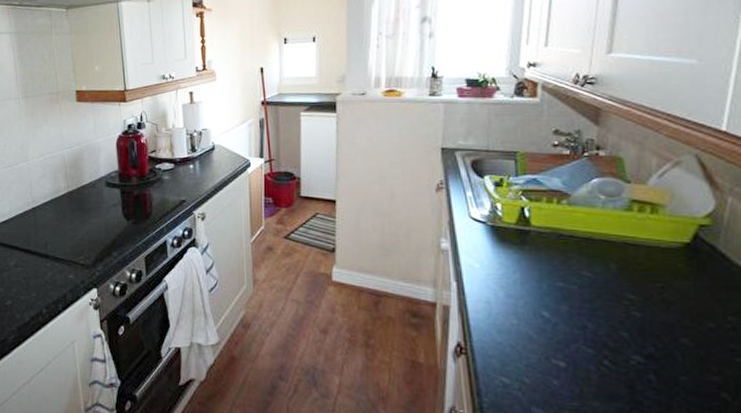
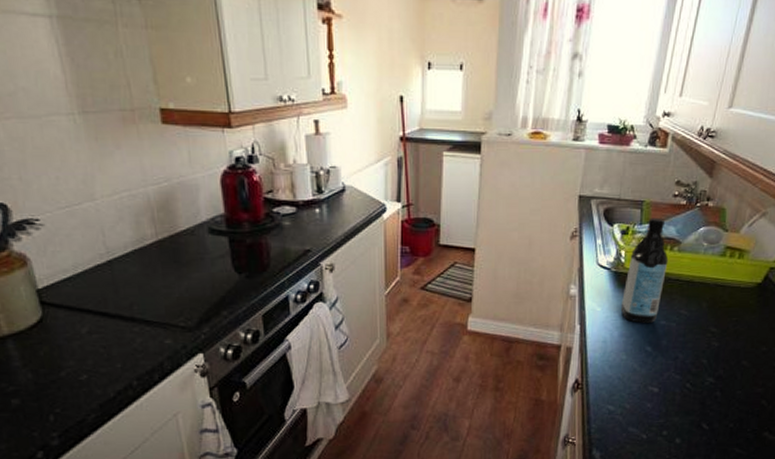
water bottle: none [503,168,557,284] -> present [620,217,669,323]

